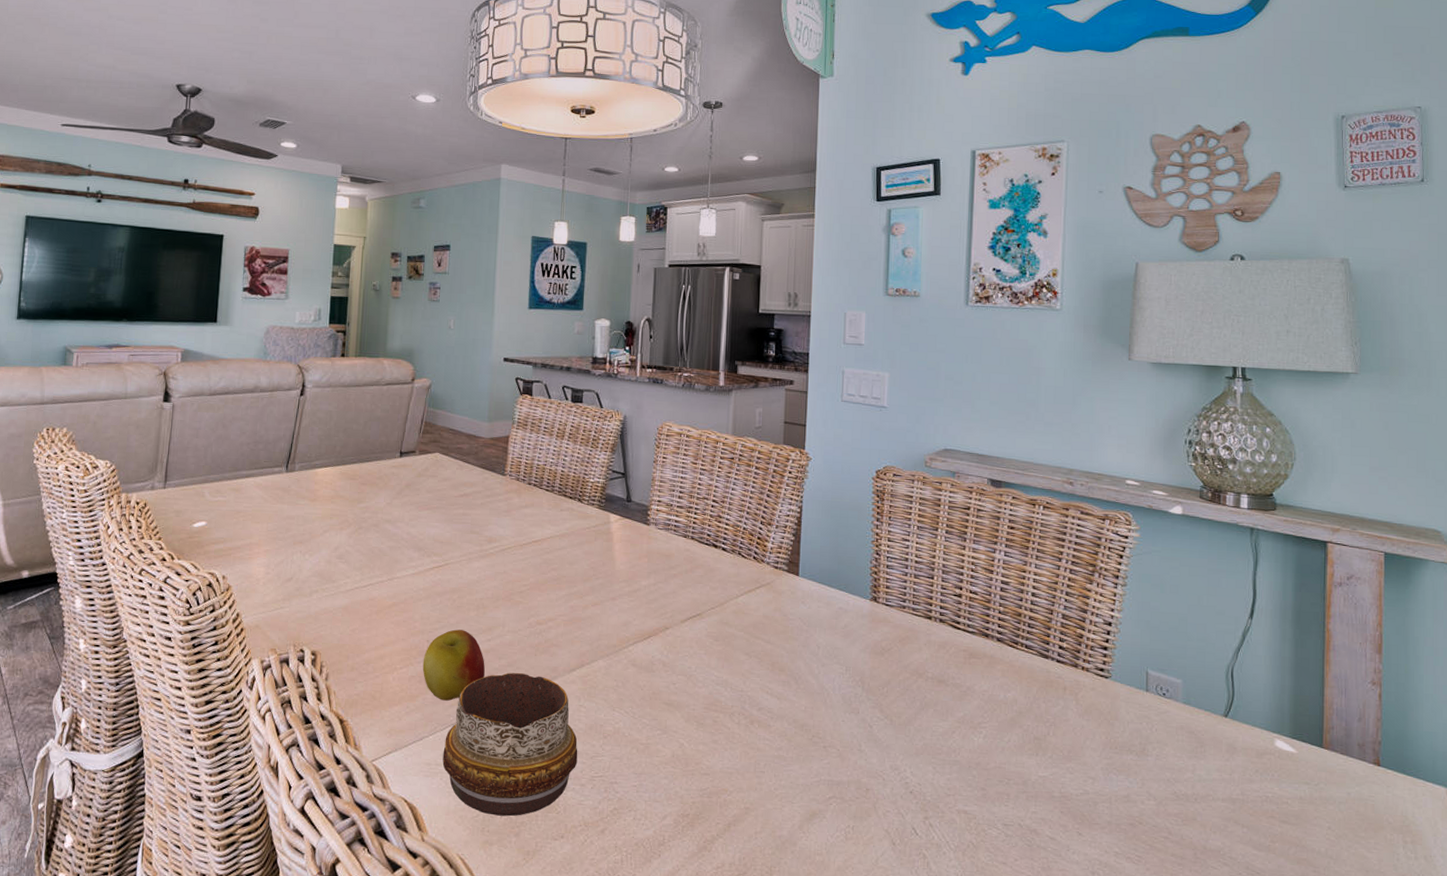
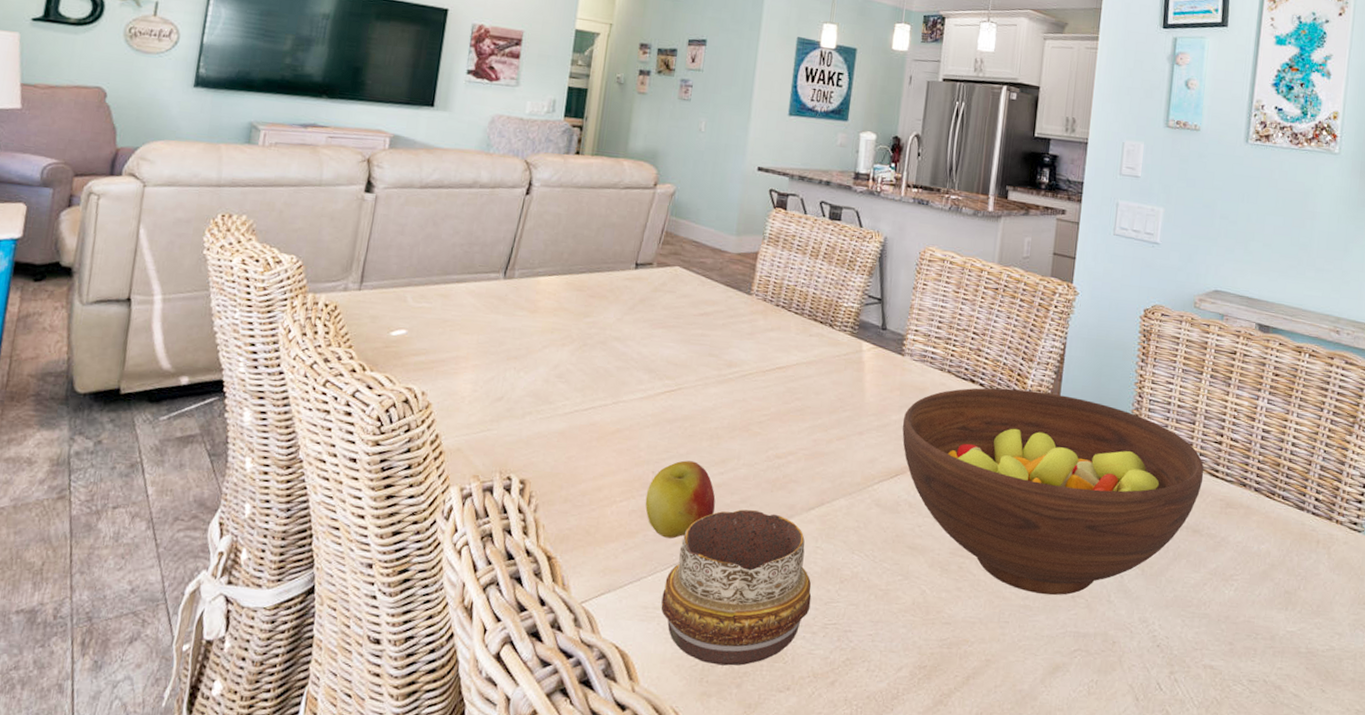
fruit bowl: none [651,551,945,746] -> present [902,387,1204,595]

